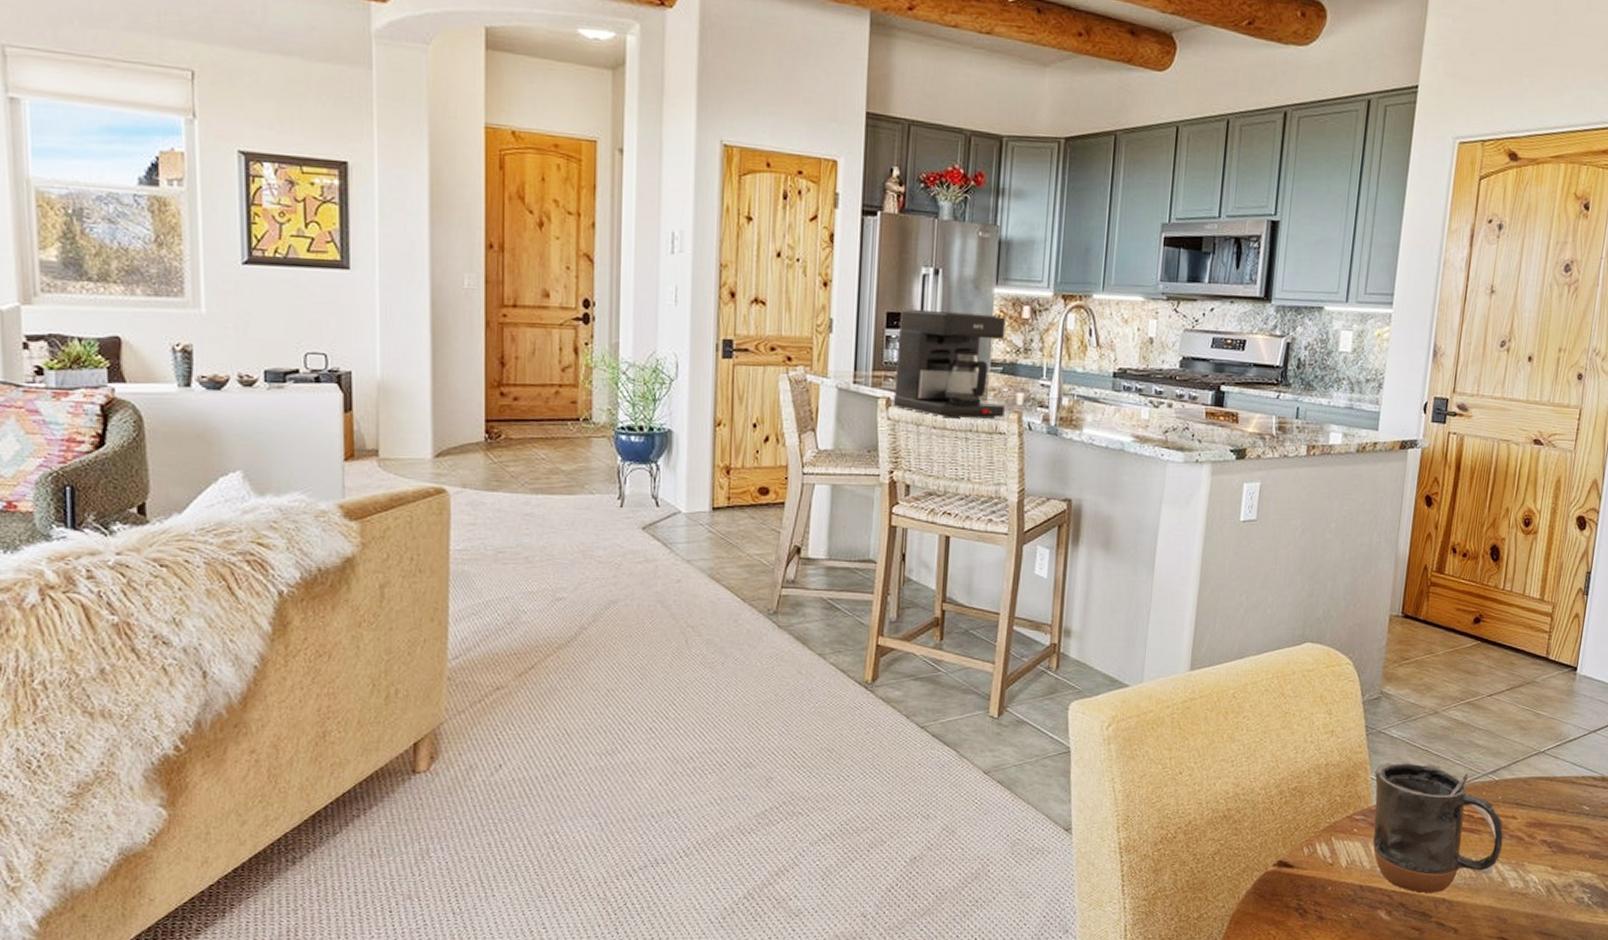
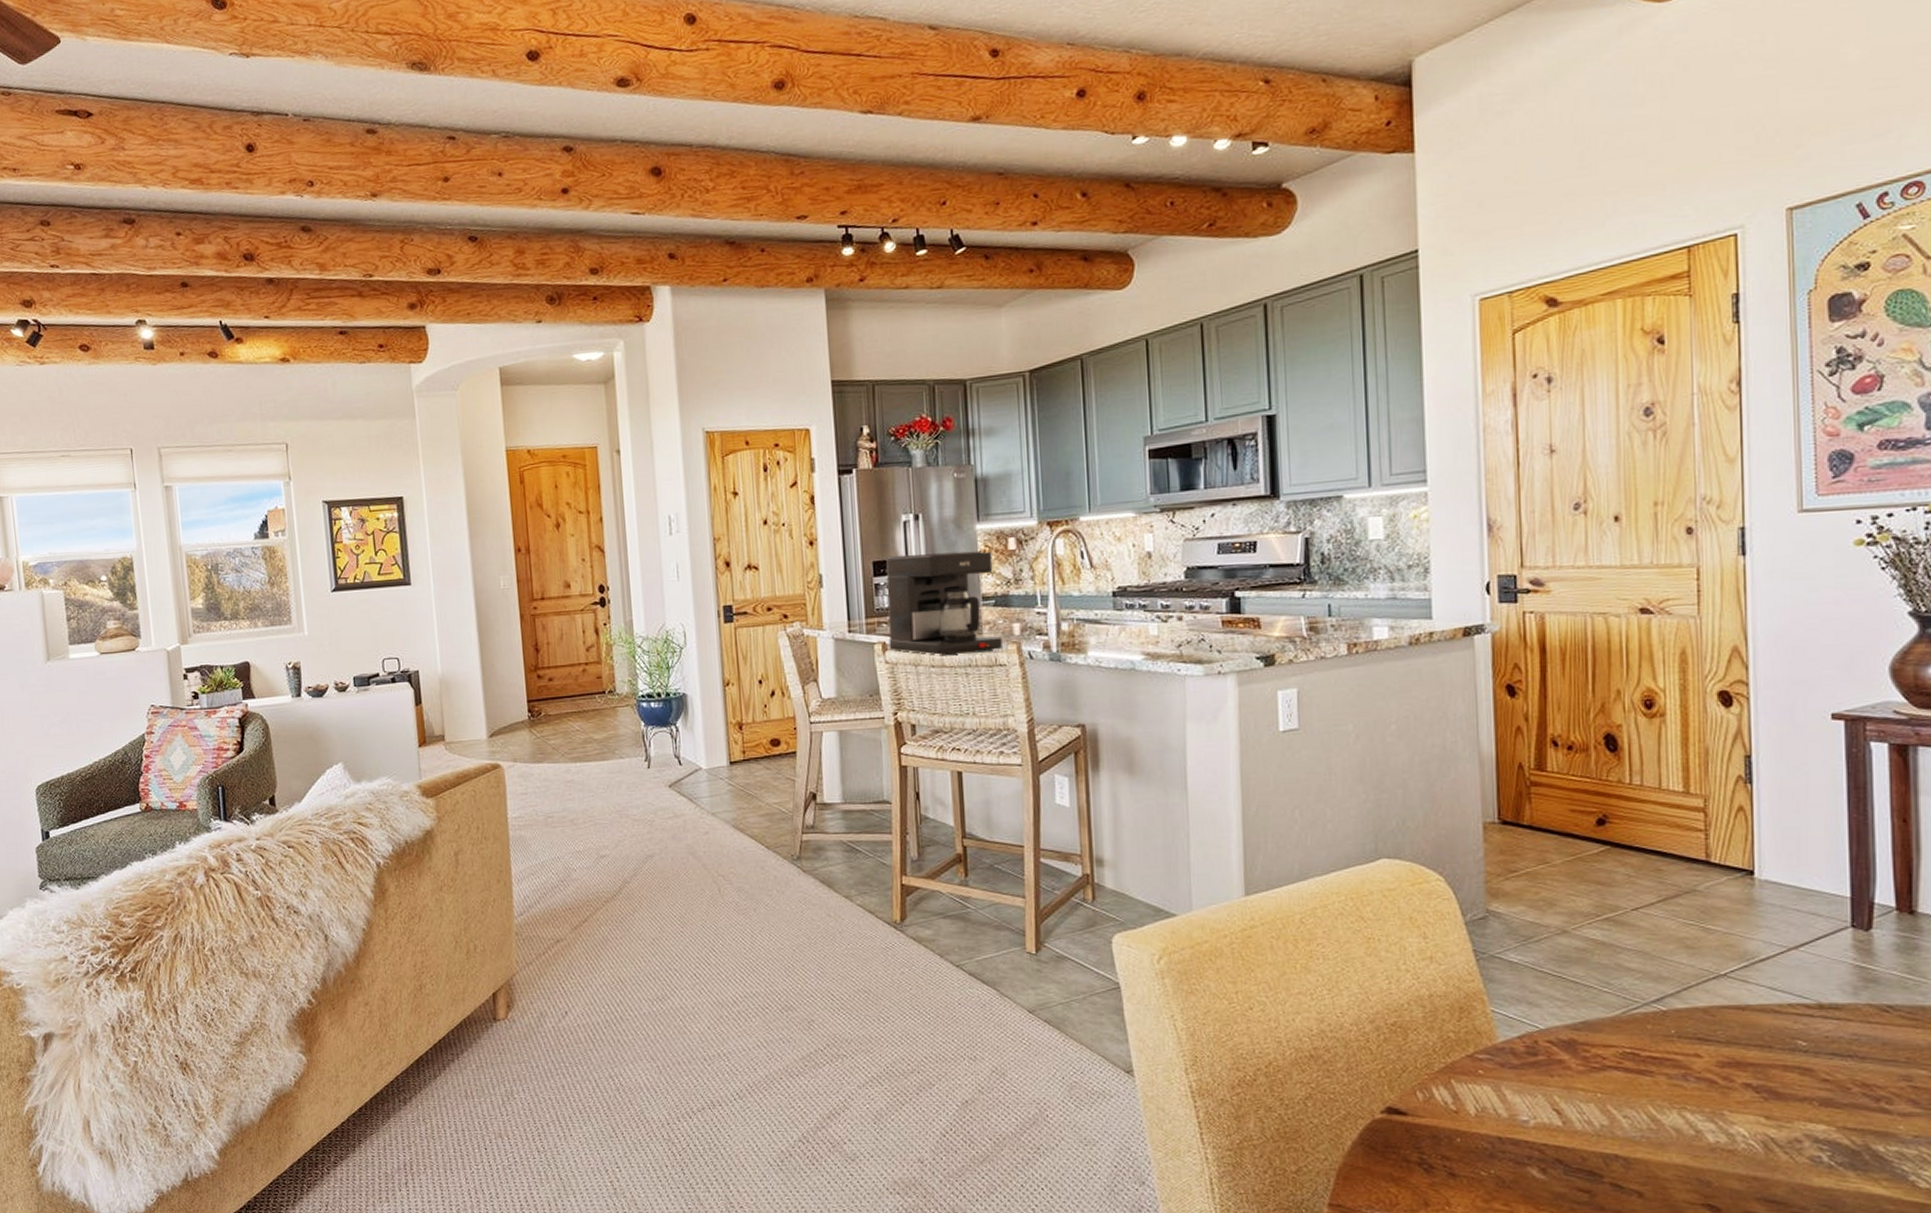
mug: present [1373,763,1504,893] -> none [1495,992,1688,1148]

